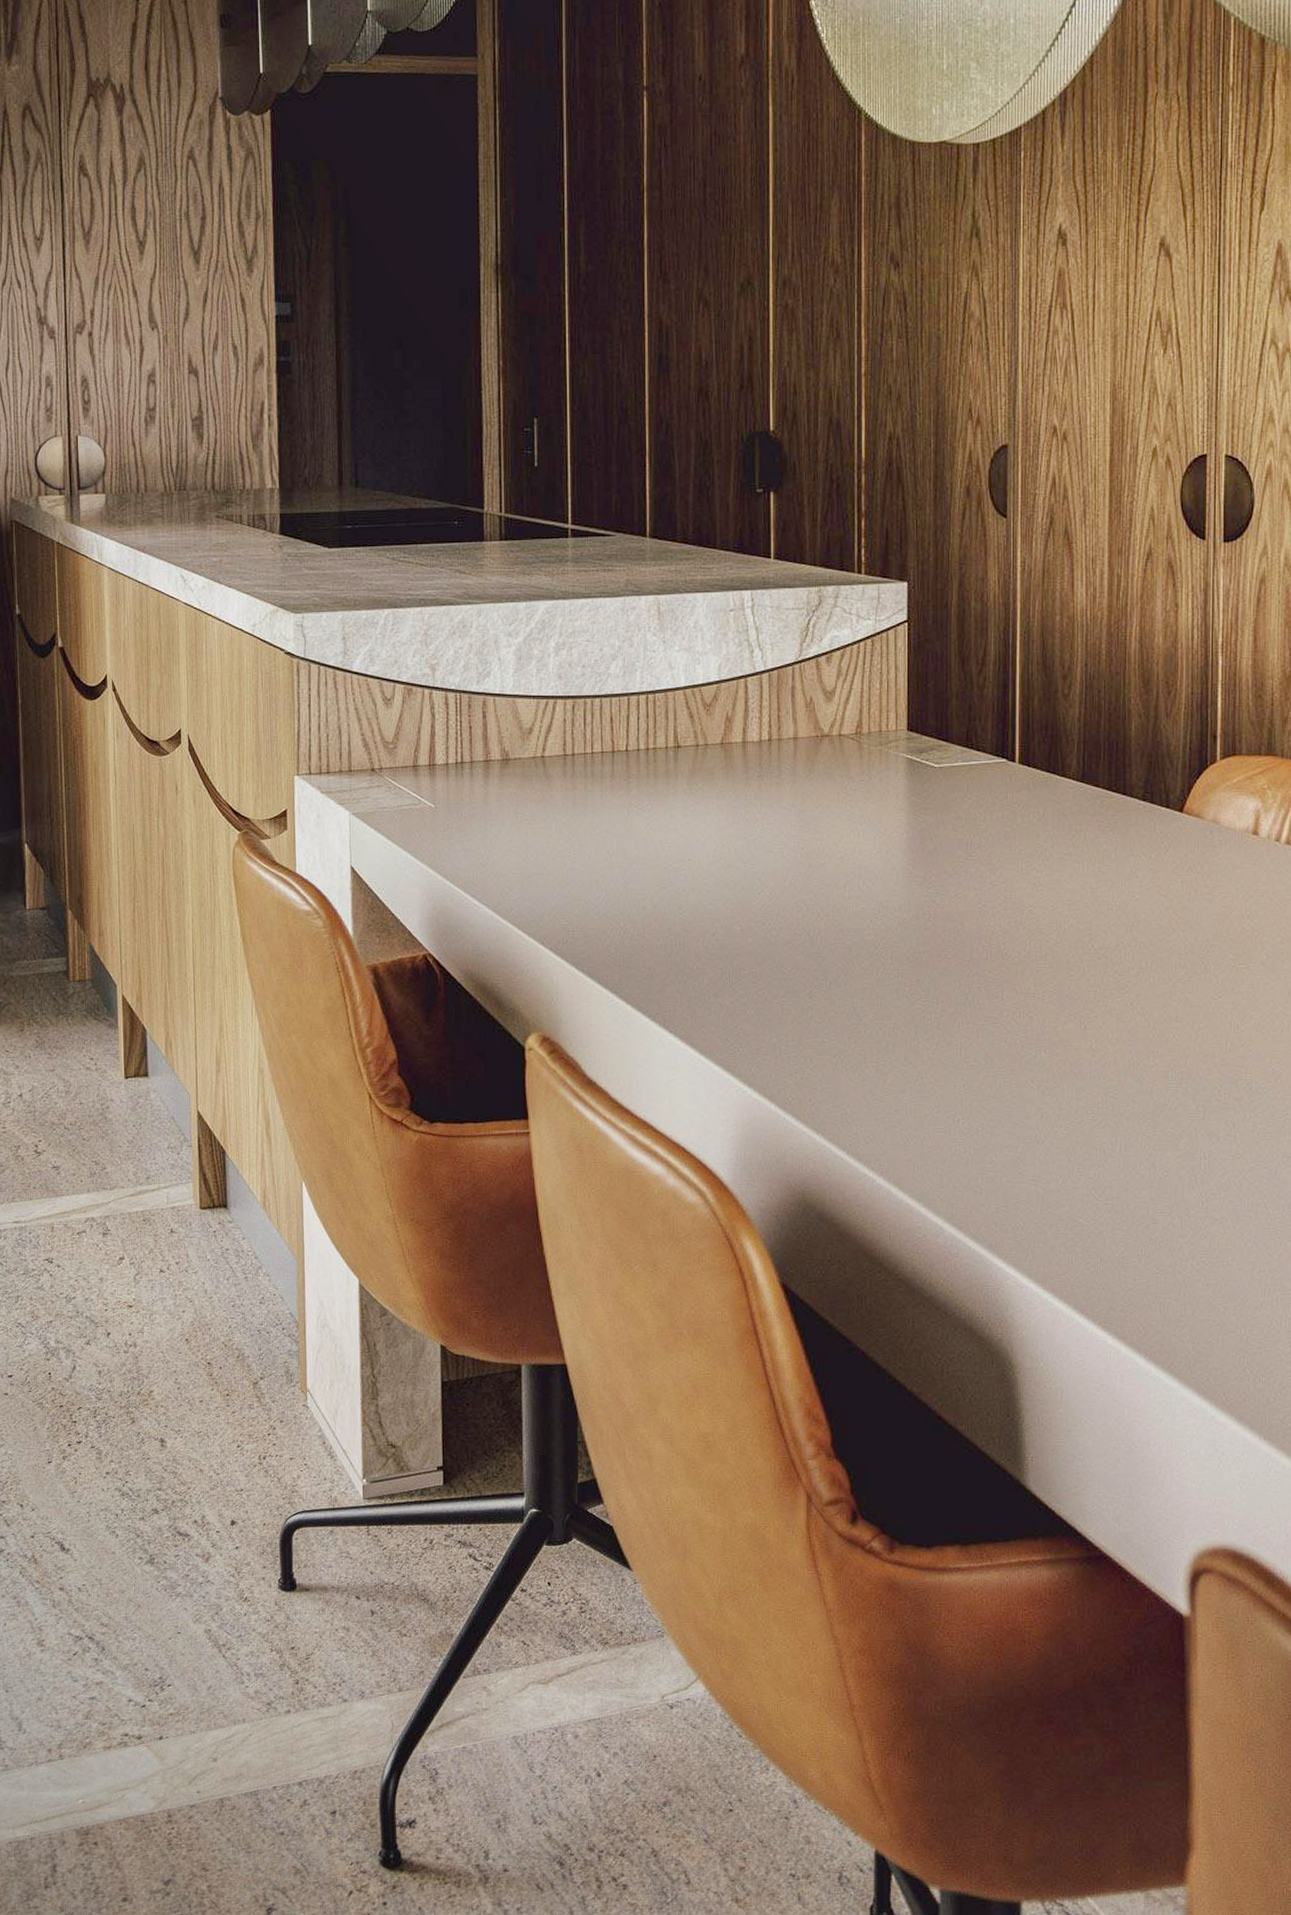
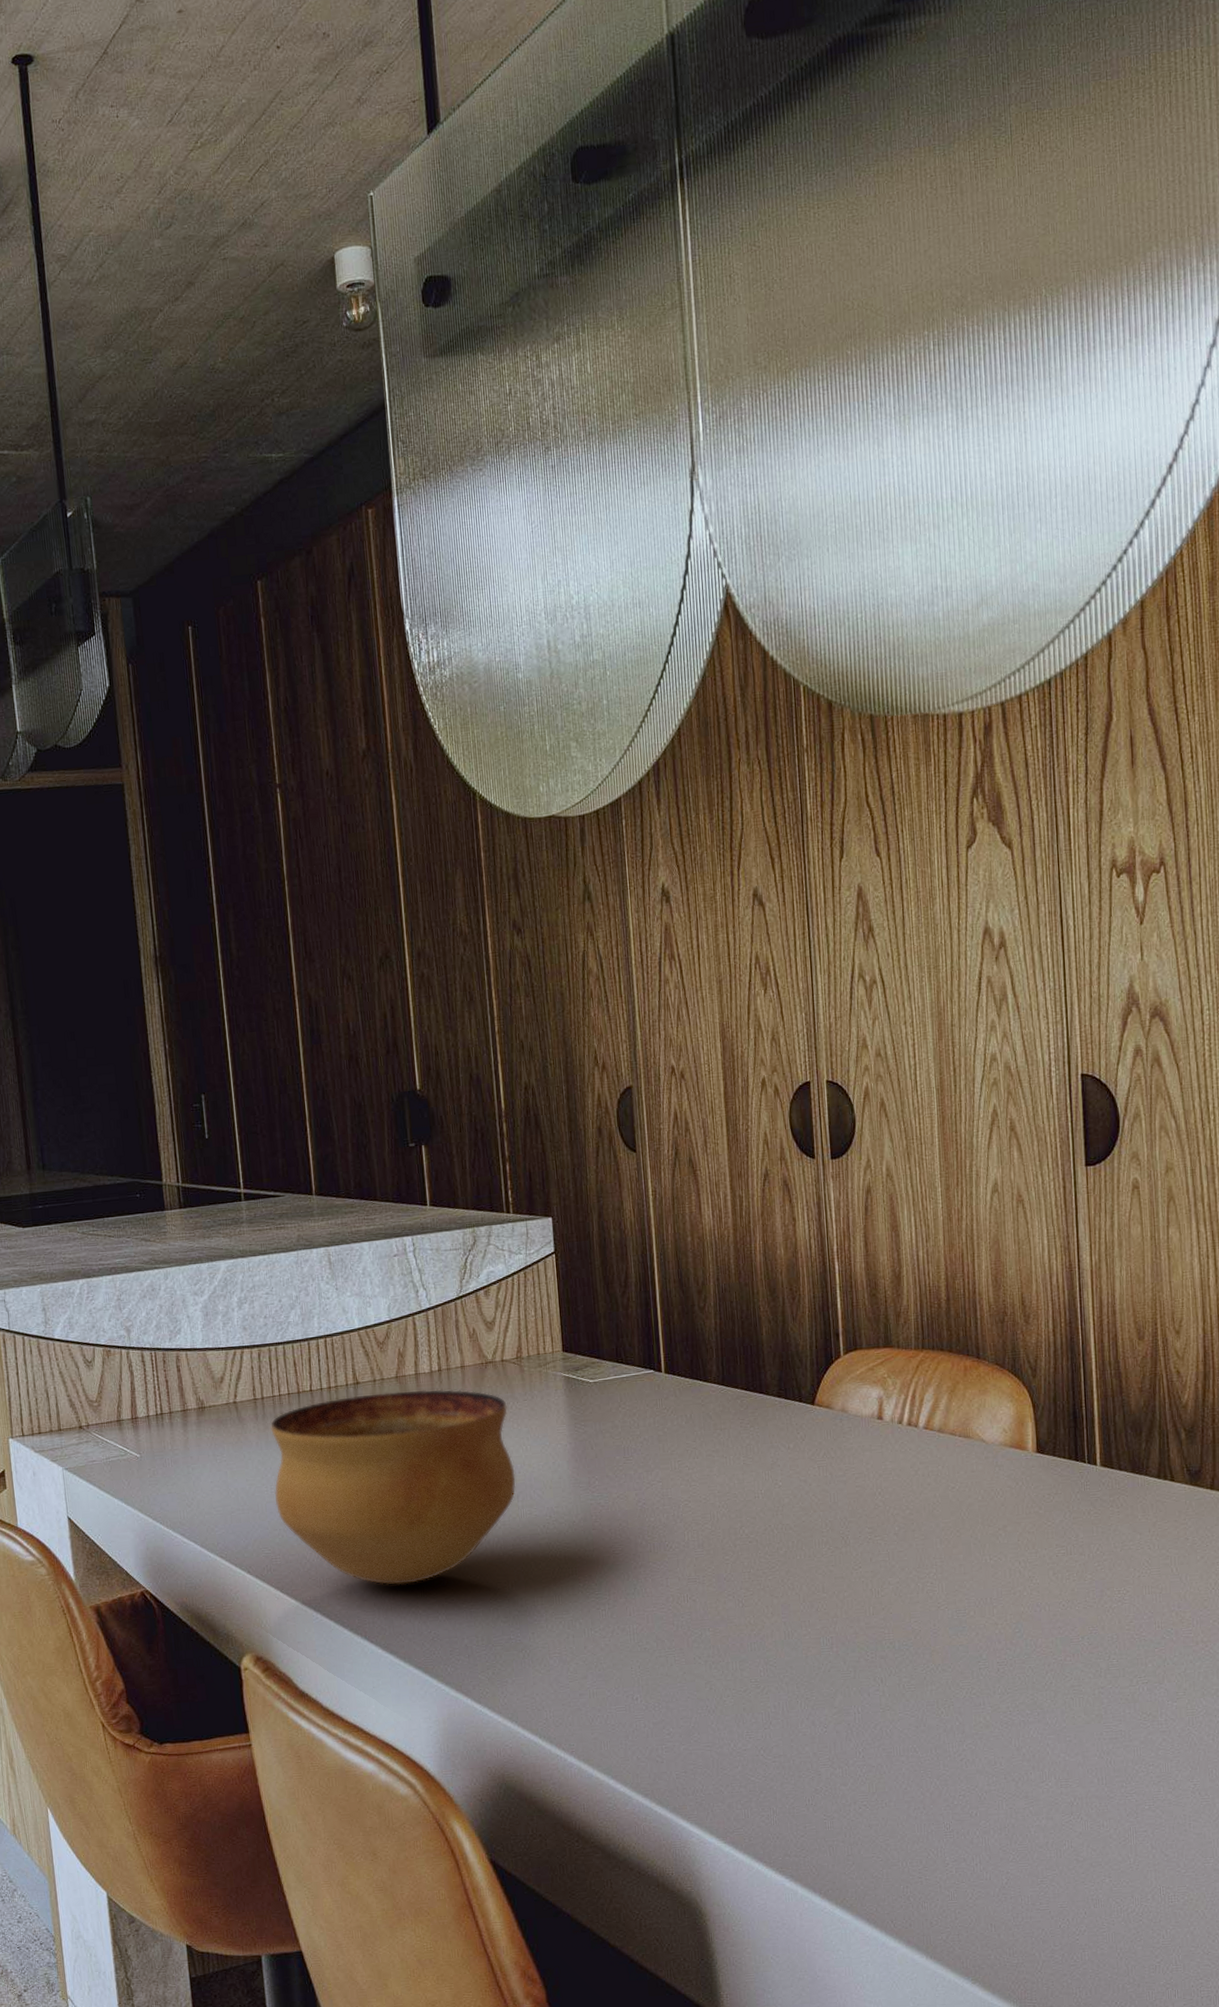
bowl: none [577,760,844,971] -> present [270,1389,516,1585]

